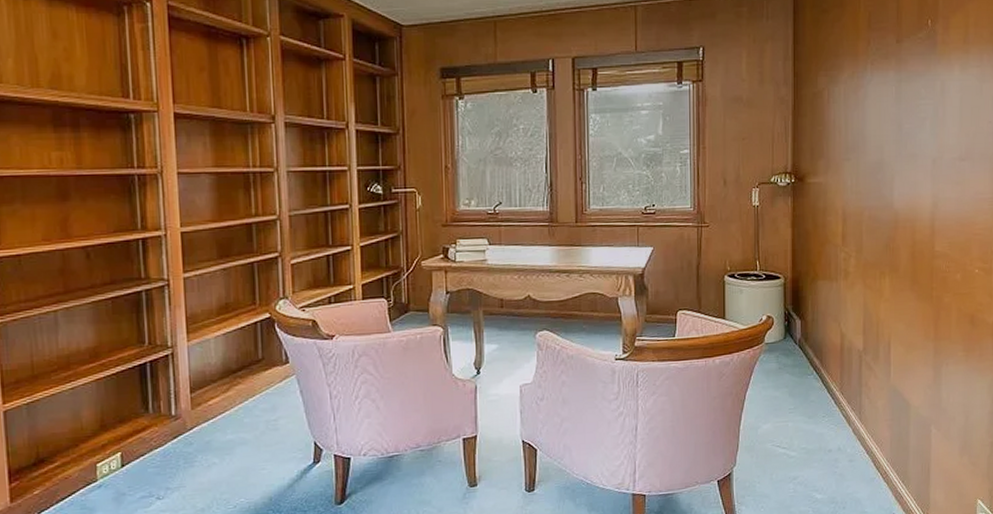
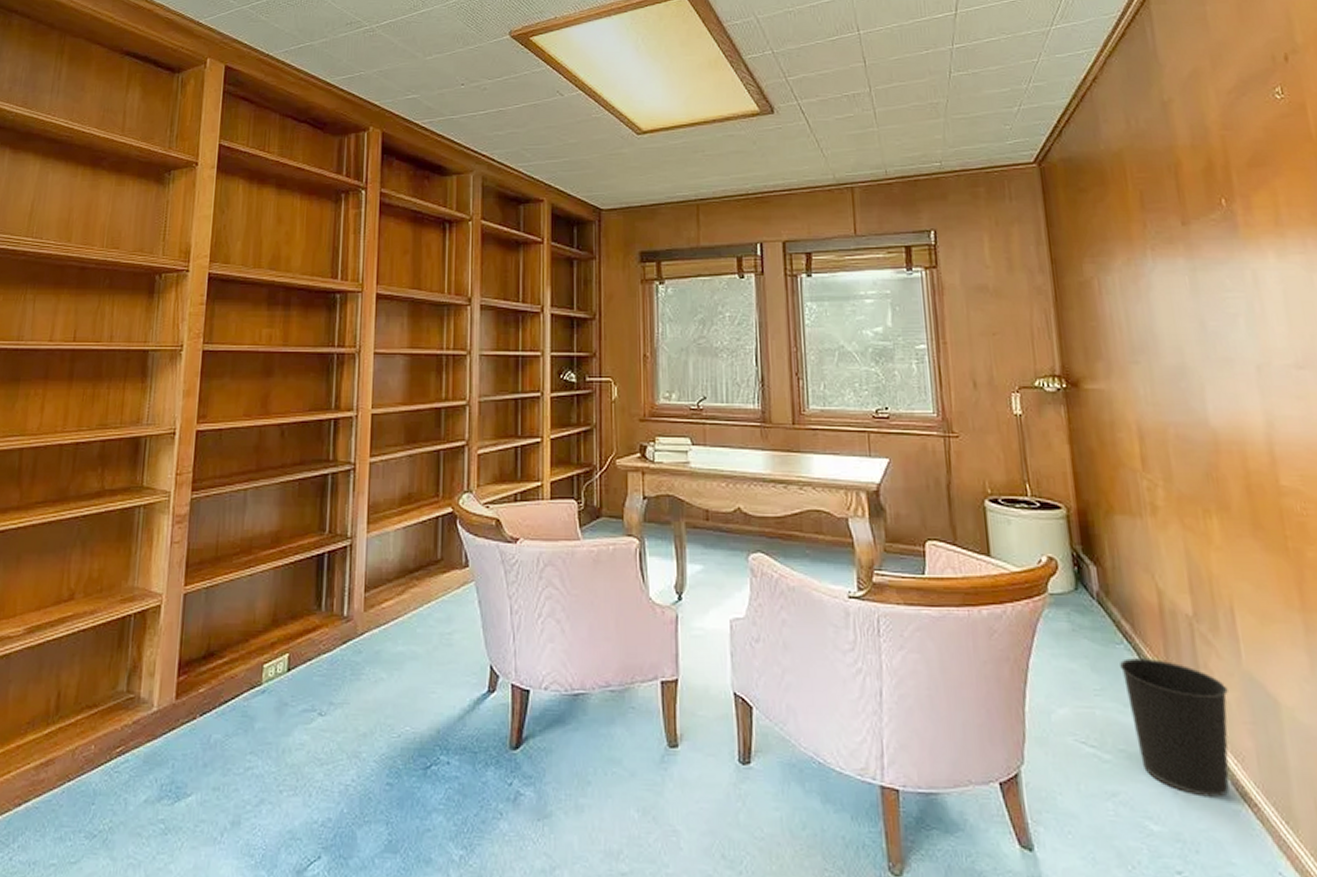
wastebasket: none [809,383,878,472] -> present [1120,658,1230,798]

